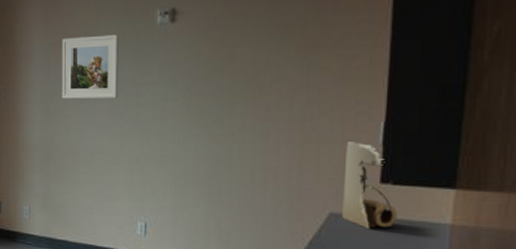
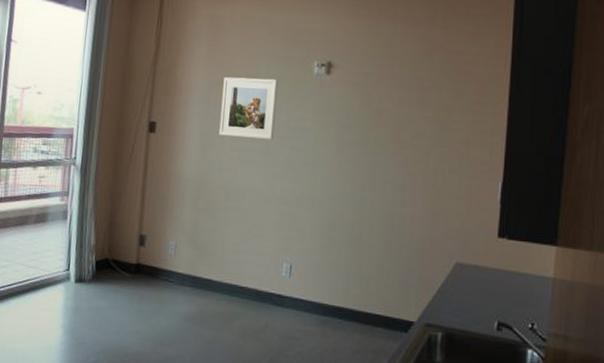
paper towel holder: present [342,140,398,229] -> none [466,196,511,279]

